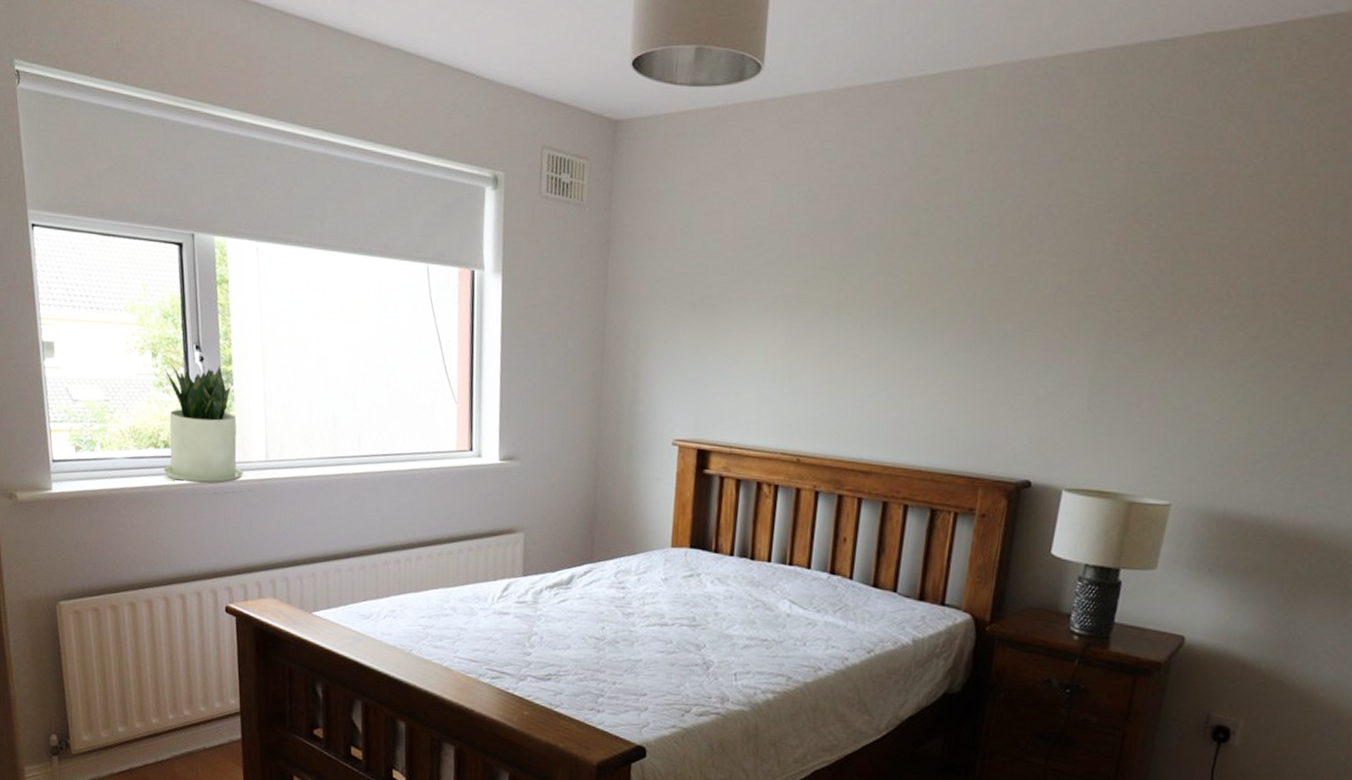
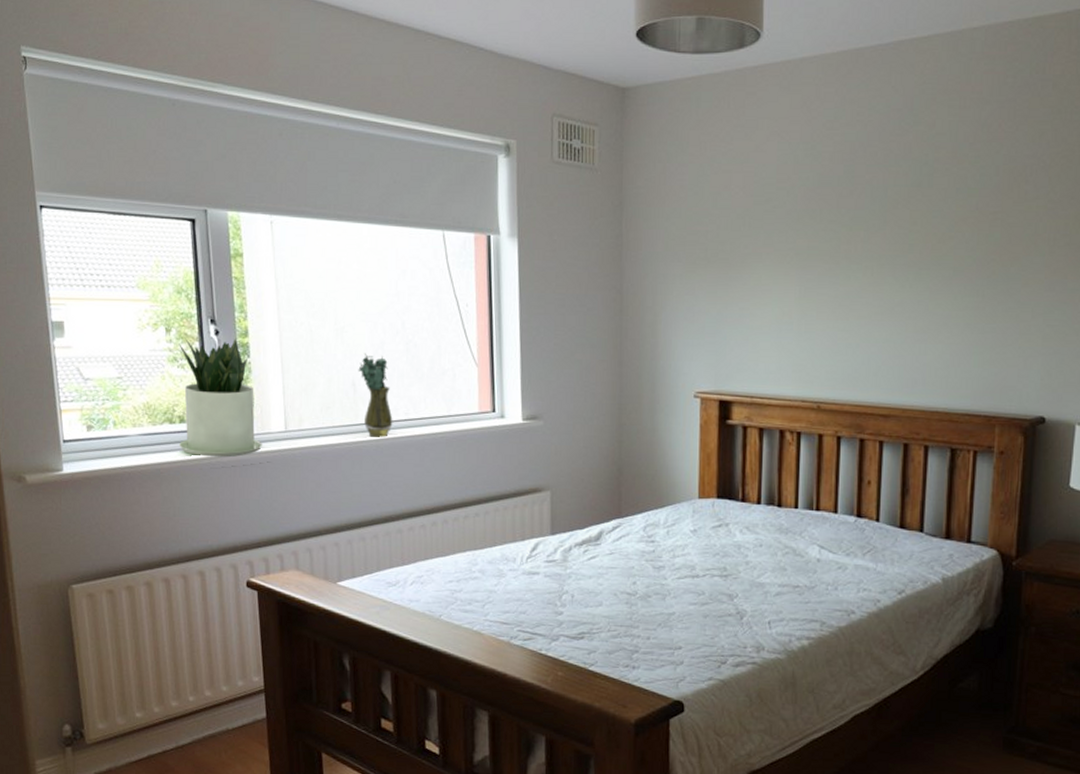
vase: none [339,386,372,471] -> present [358,353,393,437]

